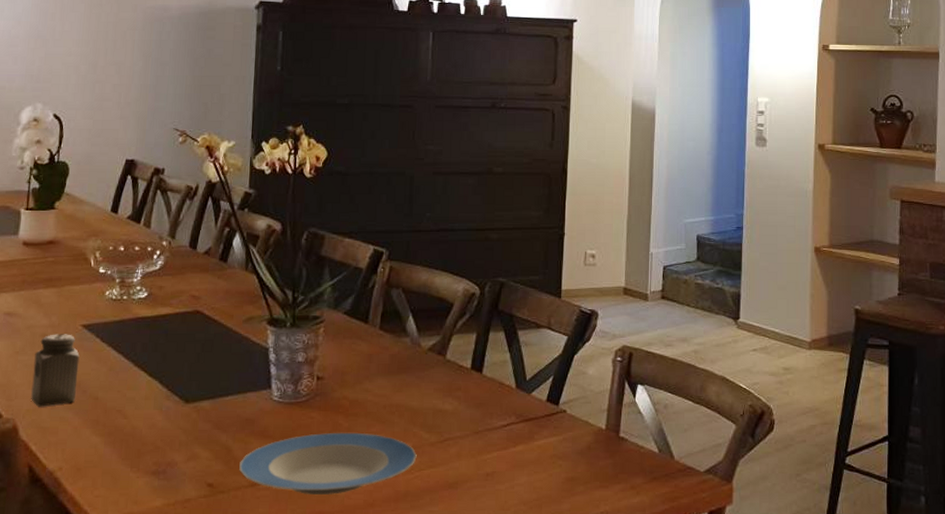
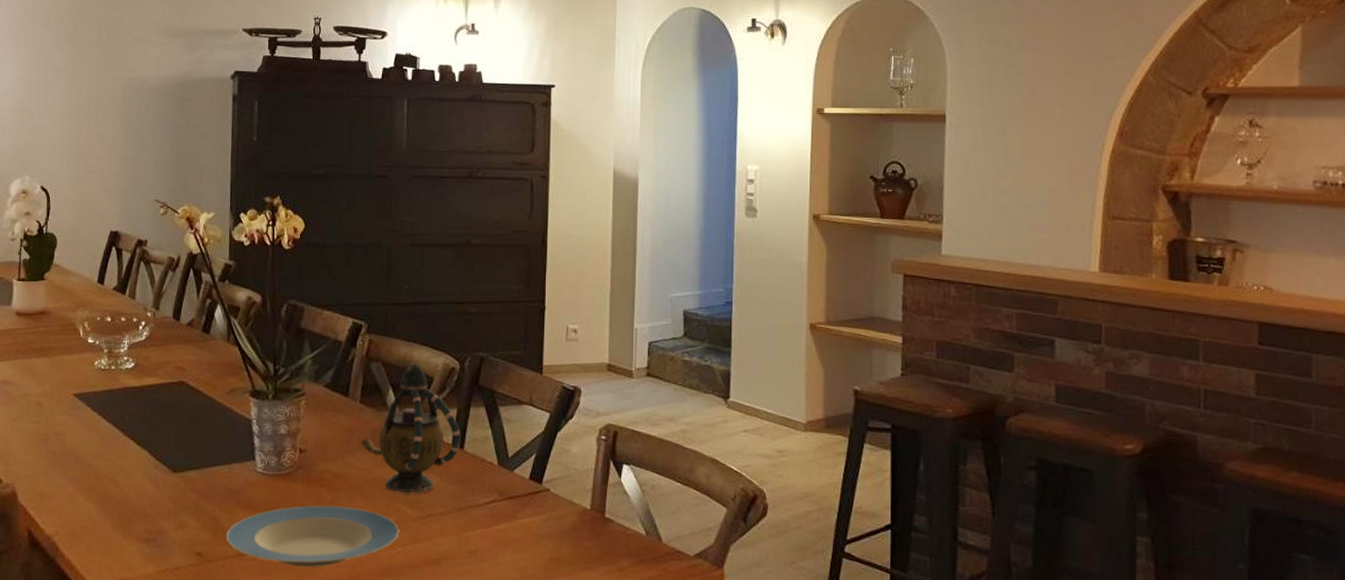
salt shaker: present [31,334,80,407] -> none [28,402,72,473]
teapot: none [379,288,480,418] -> present [360,362,461,494]

